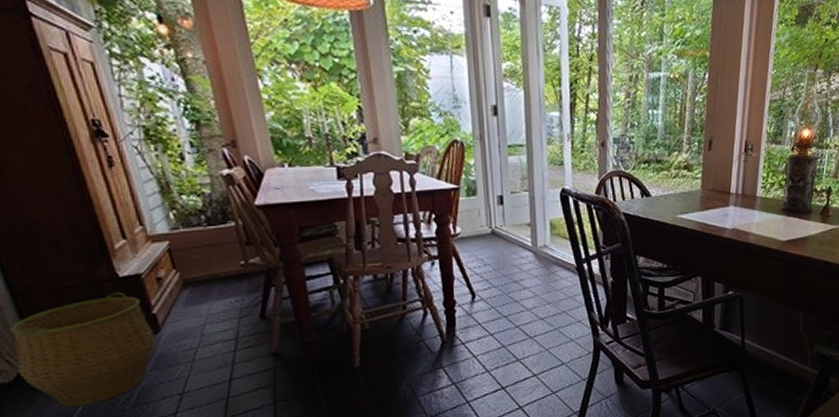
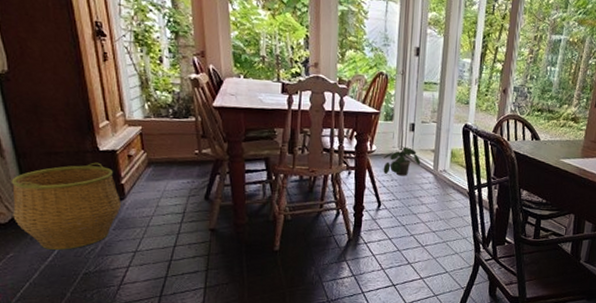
potted plant: none [471,223,516,260] -> present [383,145,421,176]

